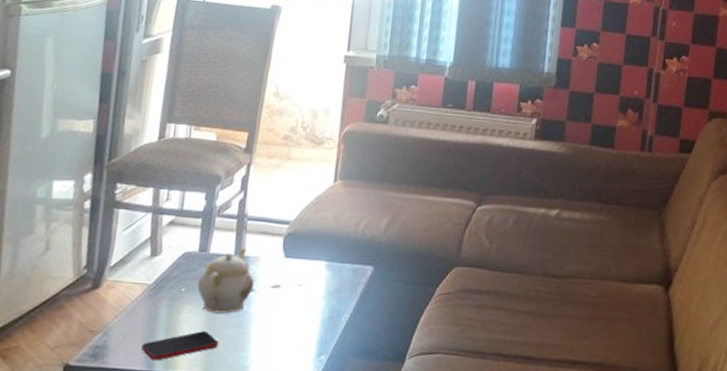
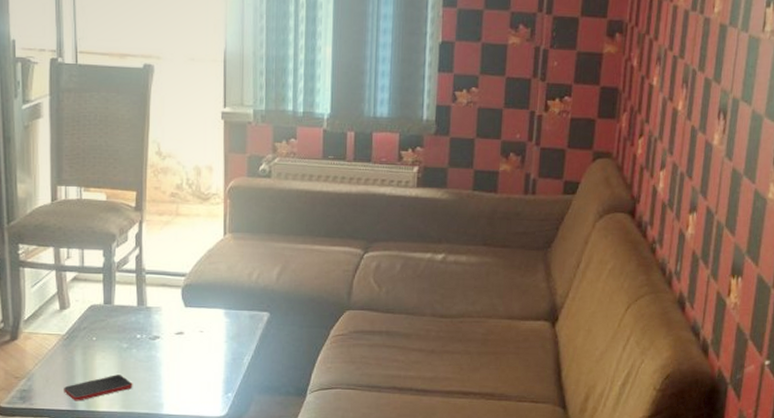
teapot: present [197,248,255,314] -> none [107,300,160,359]

